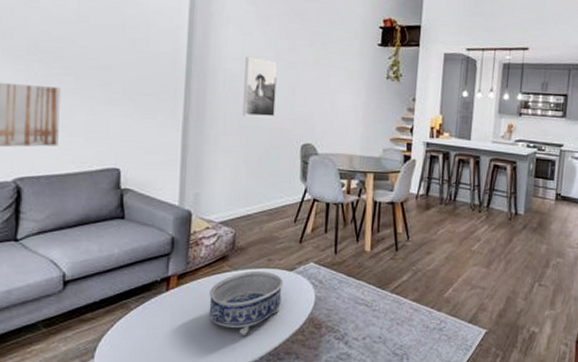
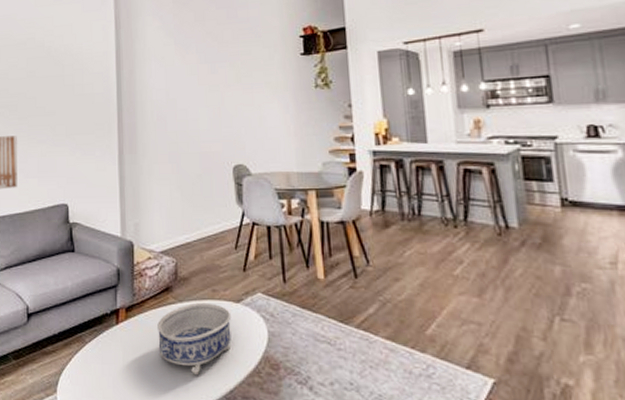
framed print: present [242,56,278,118] -> none [169,85,203,143]

